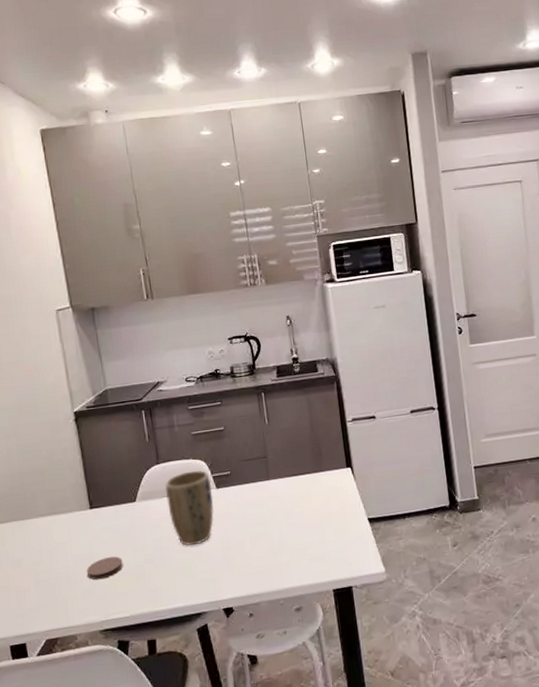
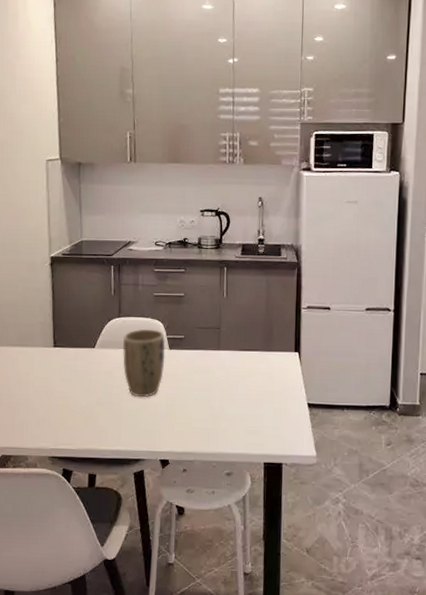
coaster: present [86,556,123,580] -> none [43,393,76,412]

